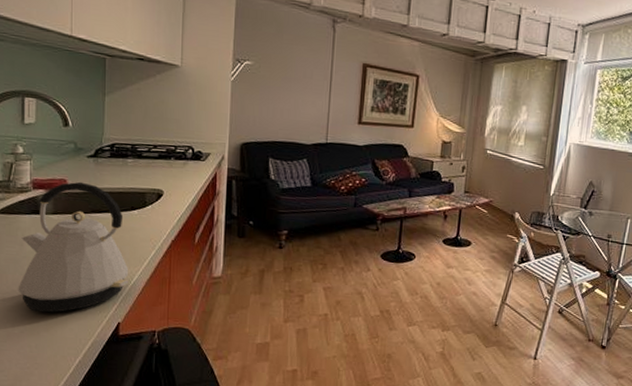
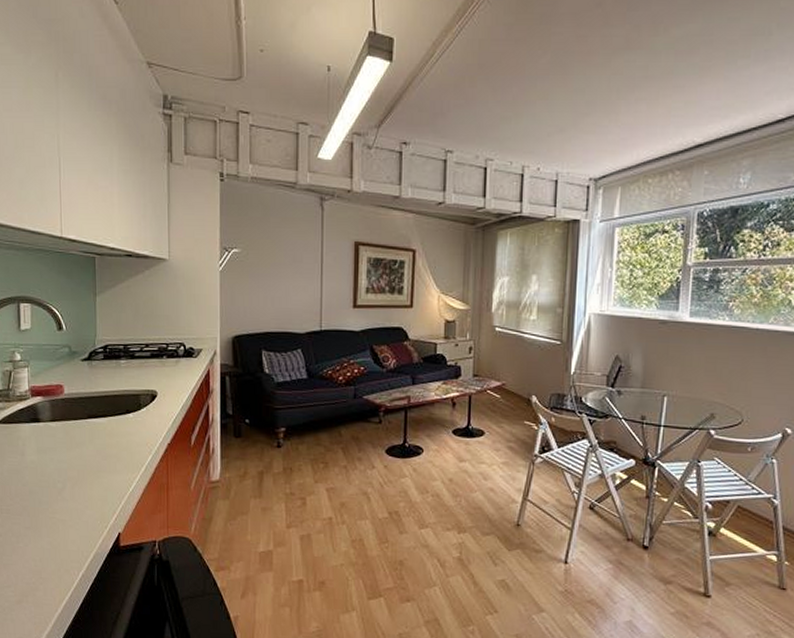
kettle: present [18,181,129,313] -> none [21,386,127,525]

